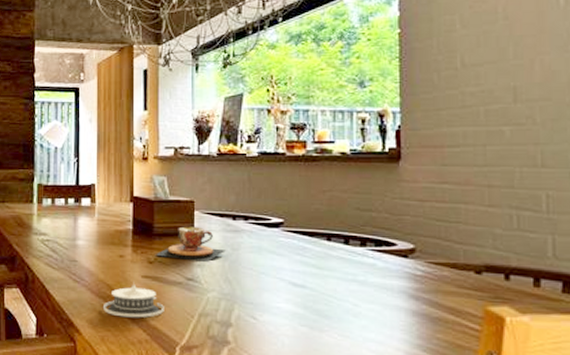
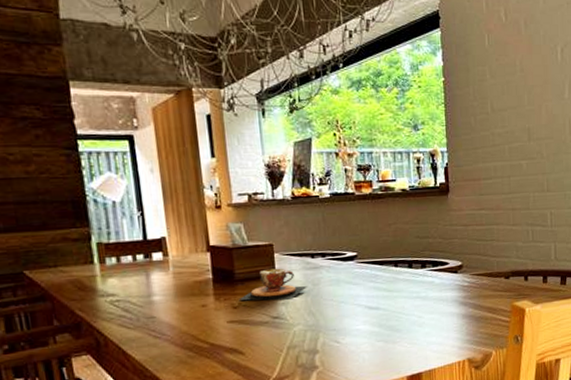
architectural model: present [104,282,164,318] -> none [190,329,254,364]

